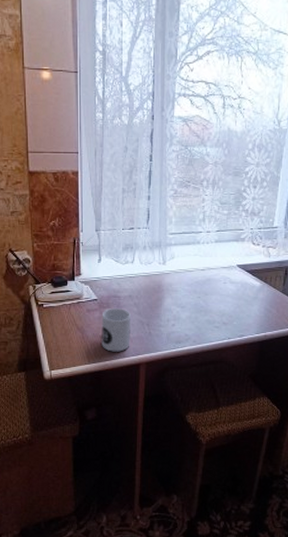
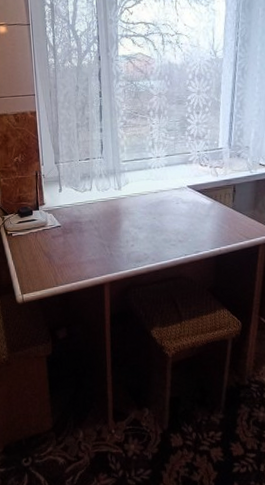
mug: present [101,308,130,352] -> none [65,233,94,274]

